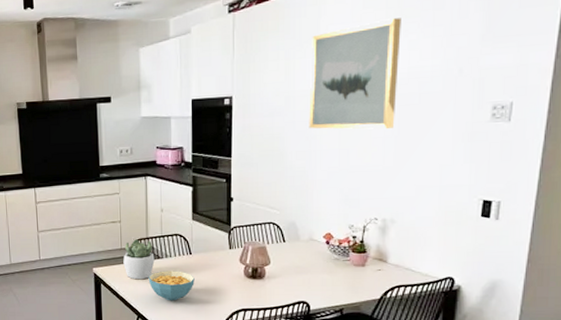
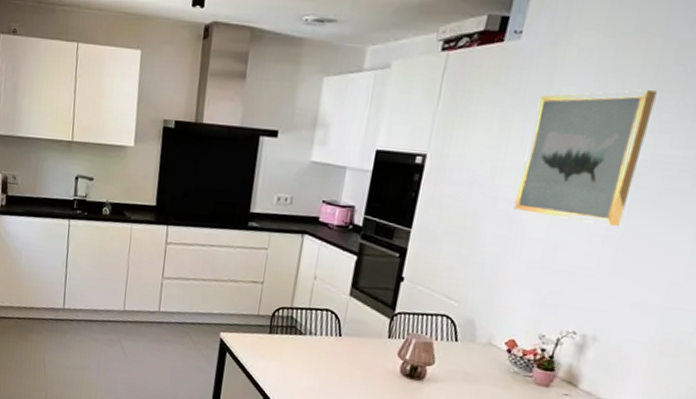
succulent plant: present [123,239,155,280] -> none [257,307,297,356]
cereal bowl: present [148,271,195,301] -> none [283,349,340,388]

